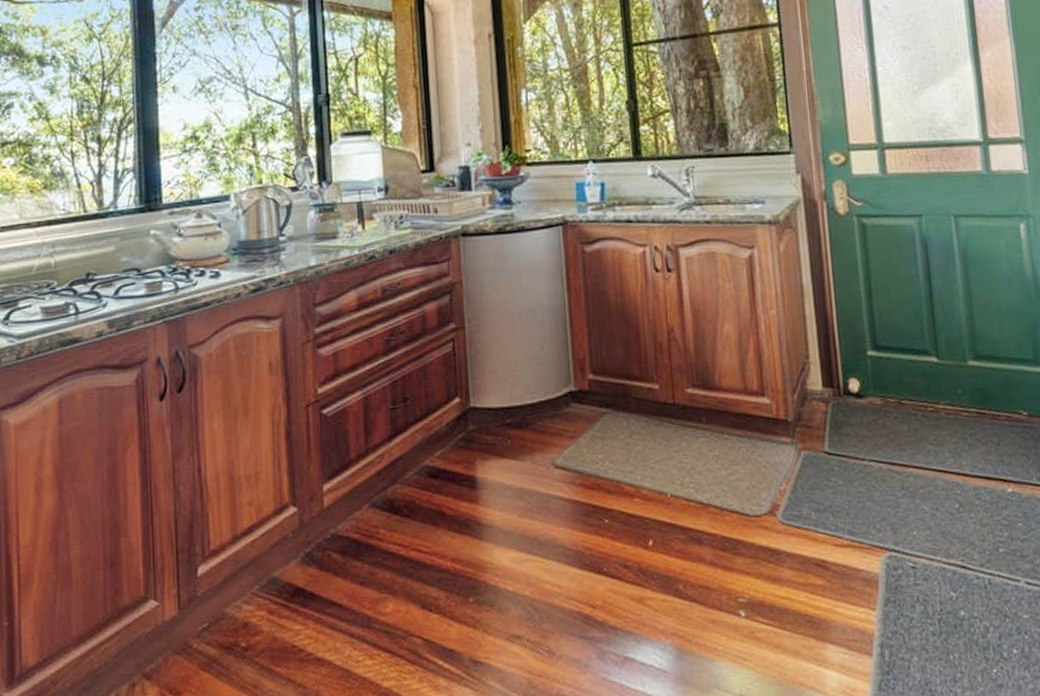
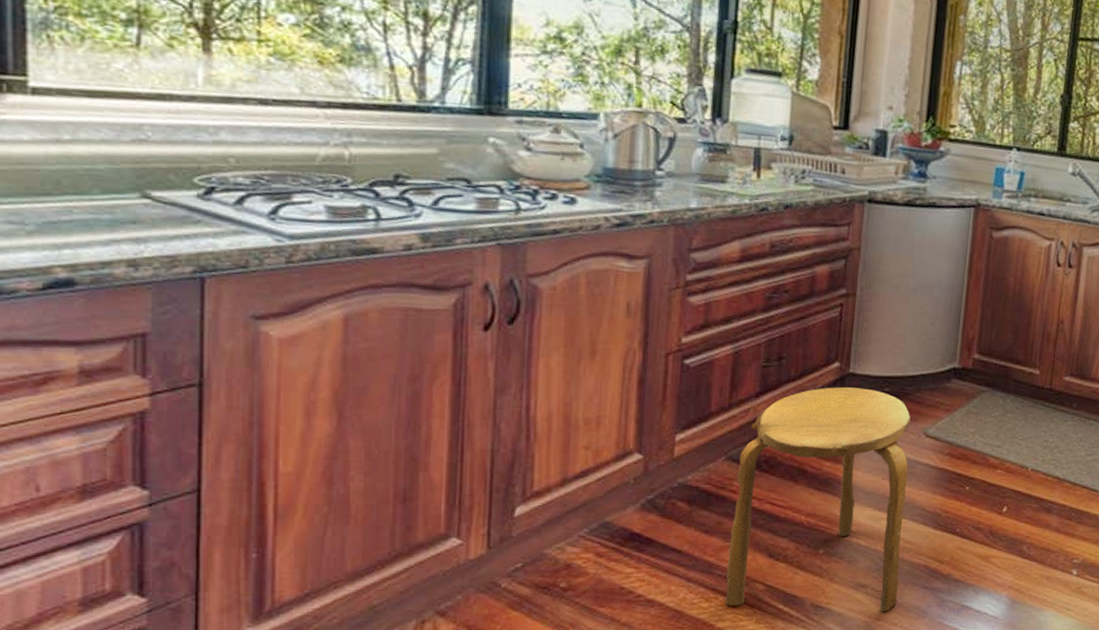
stool: none [381,421,556,667] -> present [725,387,912,612]

